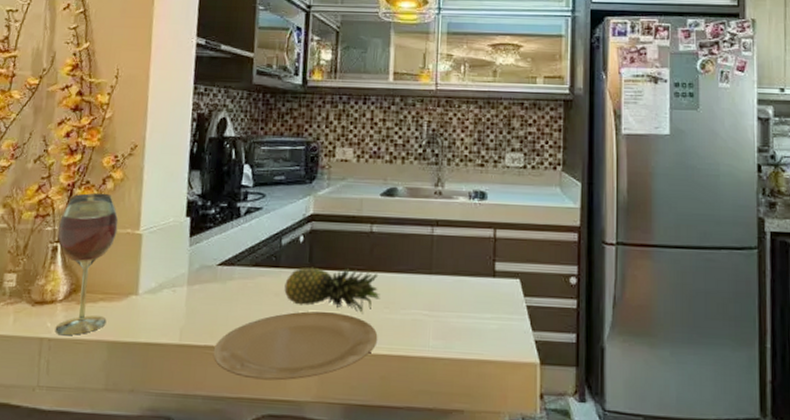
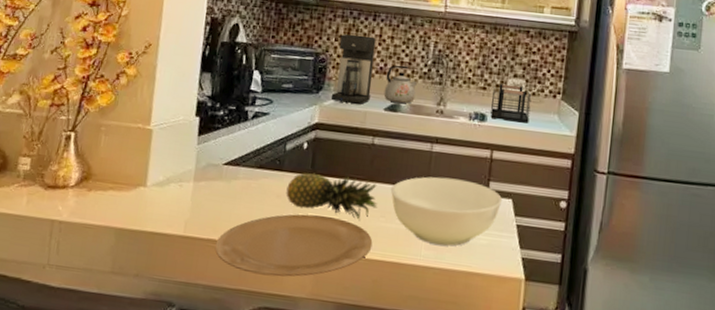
wineglass: present [55,192,119,336] -> none [65,86,131,220]
coffee maker: none [325,119,368,191] -> present [330,34,376,104]
kettle: none [379,148,412,188] -> present [383,65,417,104]
bowl: none [392,261,510,334] -> present [390,176,503,246]
dish rack: none [490,159,531,198] -> present [490,83,532,123]

